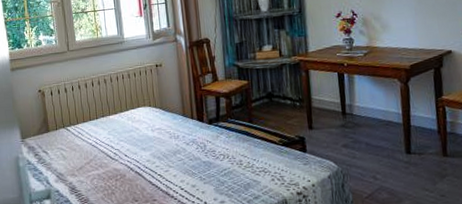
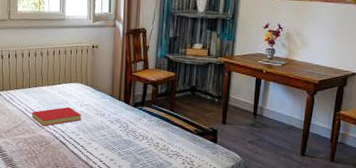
book: none [103,133,155,158] -> present [32,106,82,126]

